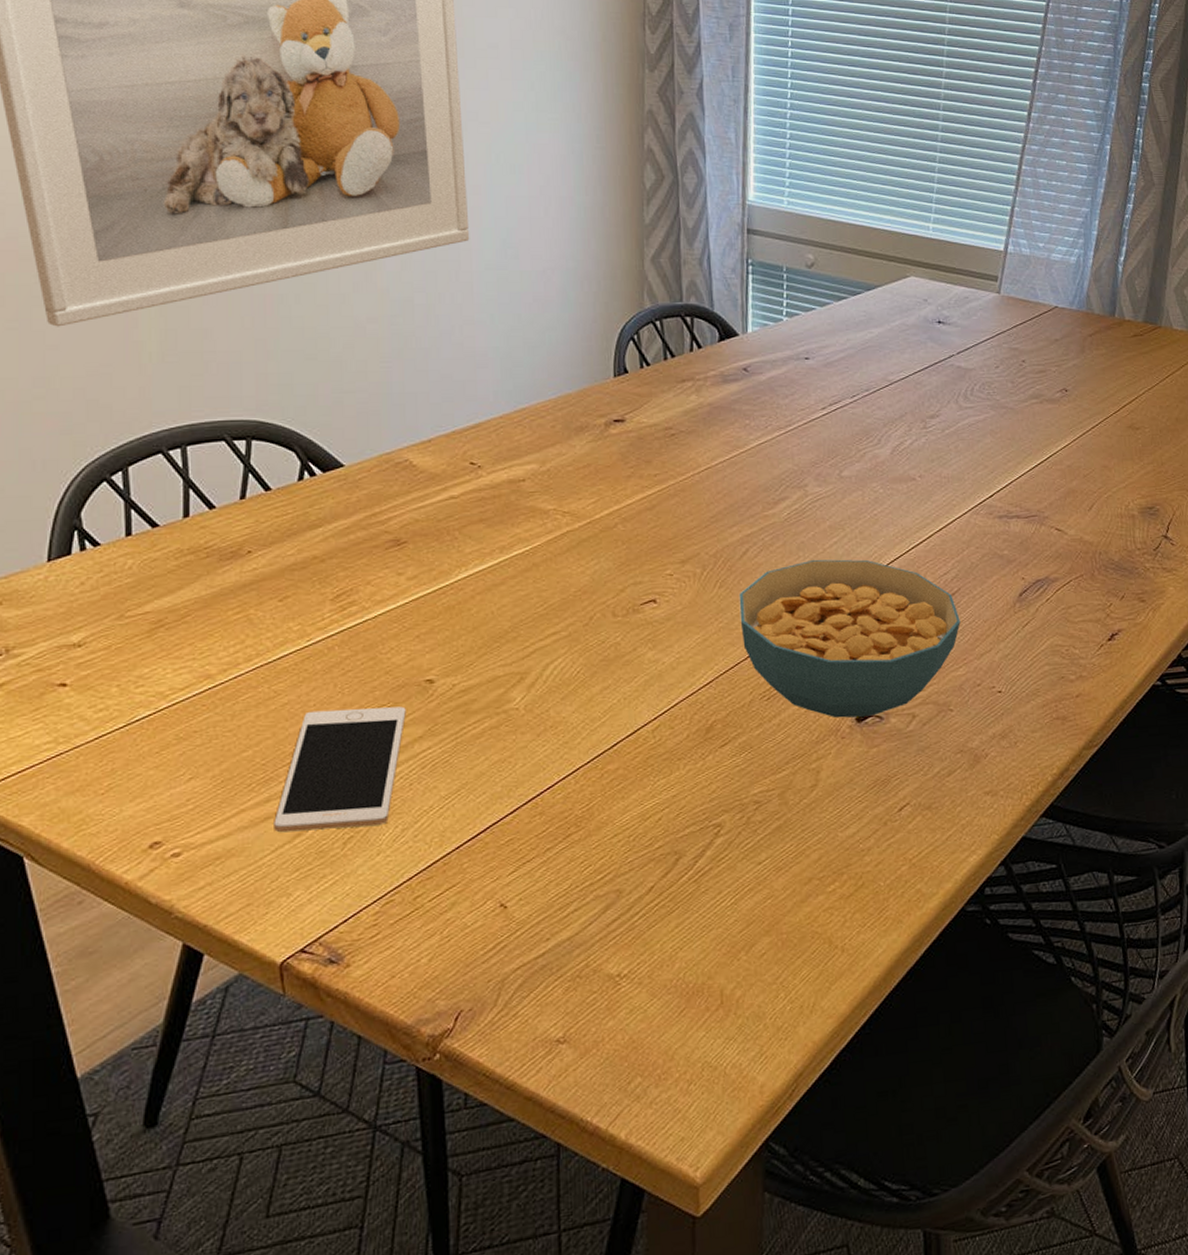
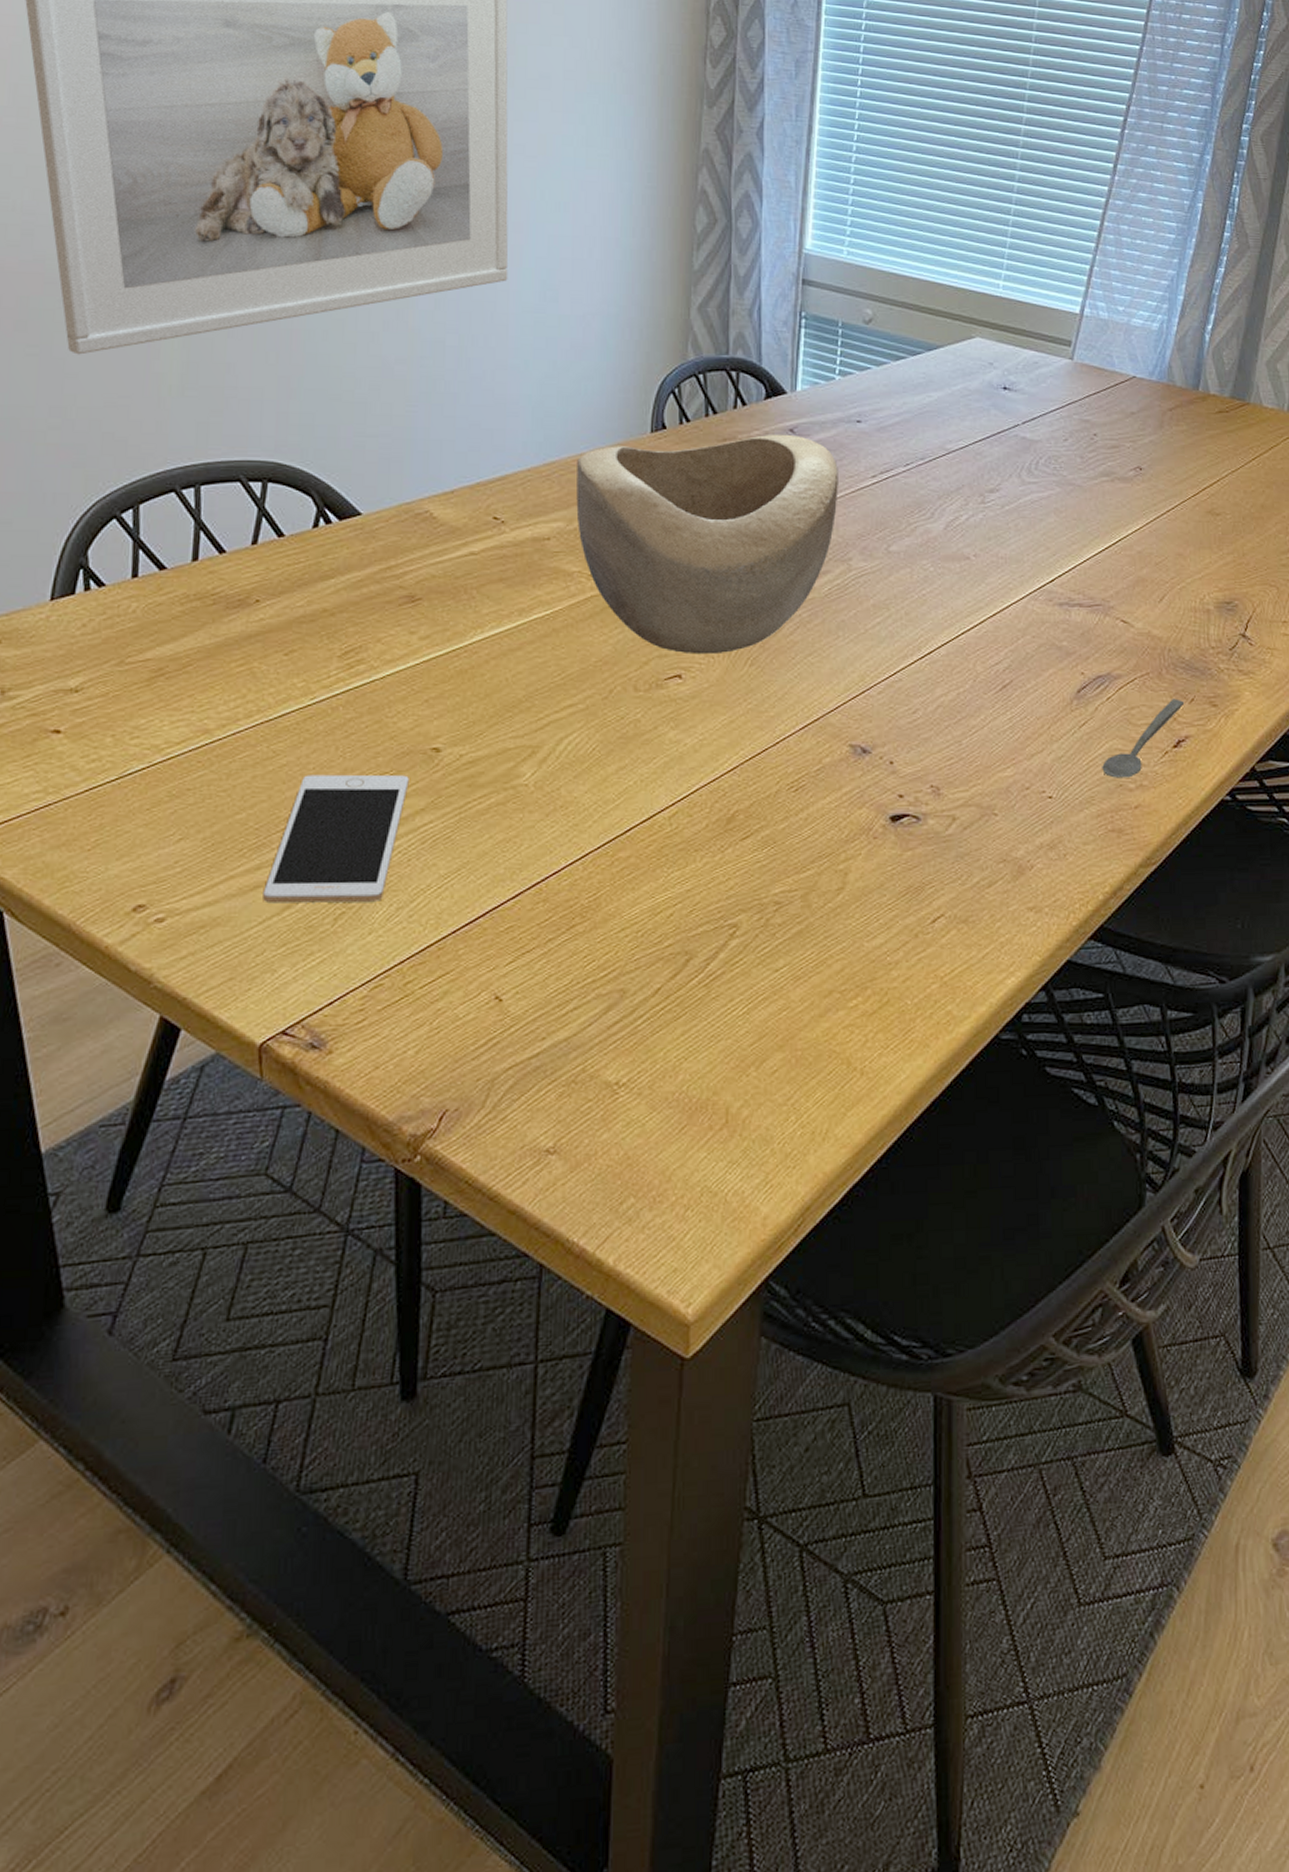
decorative bowl: none [546,373,792,580] -> present [576,434,838,655]
cereal bowl: present [739,559,961,718] -> none [771,640,1011,817]
spoon: none [1045,596,1116,671] -> present [1102,698,1185,778]

